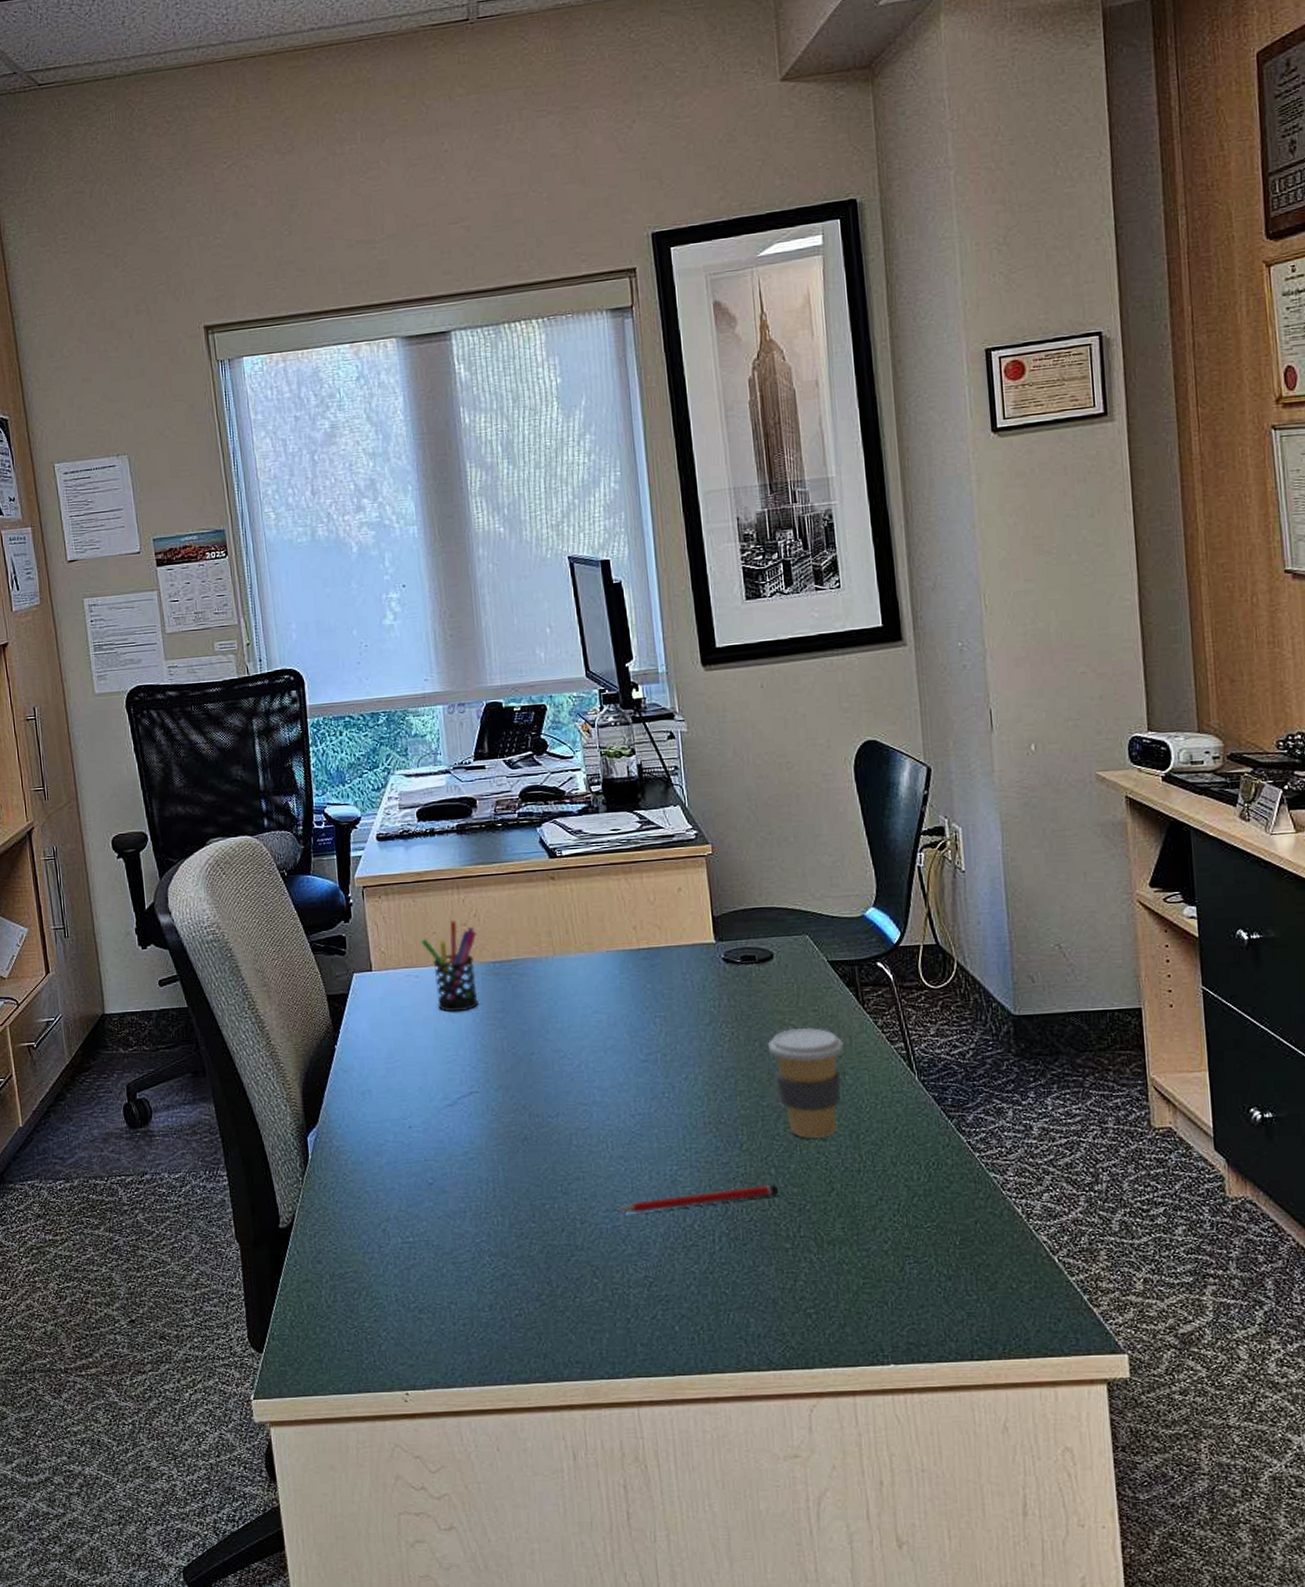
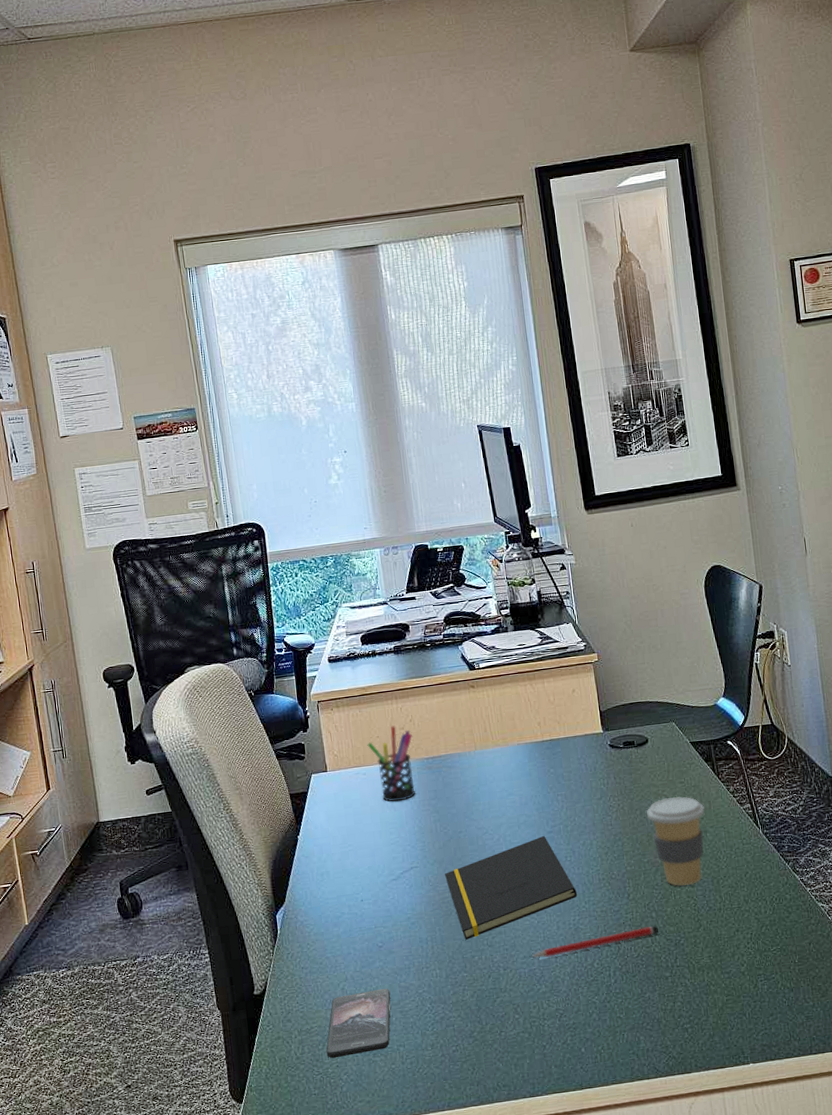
smartphone: none [362,1233,442,1311] -> present [326,988,391,1059]
notepad: none [512,1065,676,1184] -> present [445,836,577,940]

